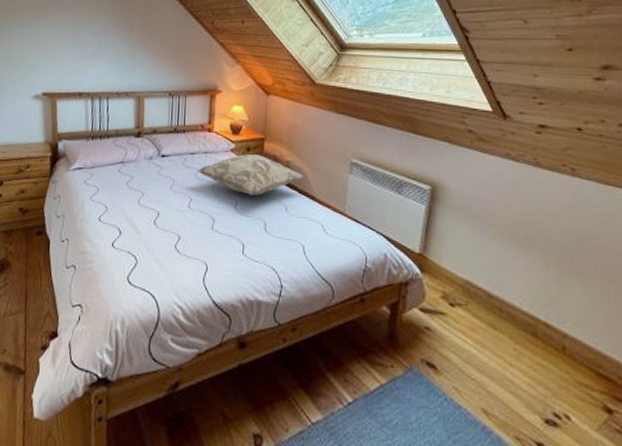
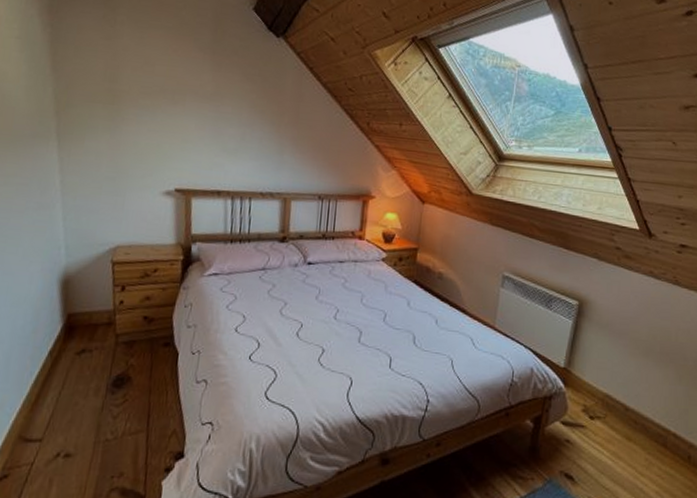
decorative pillow: present [197,154,304,195] -> none [345,264,456,308]

